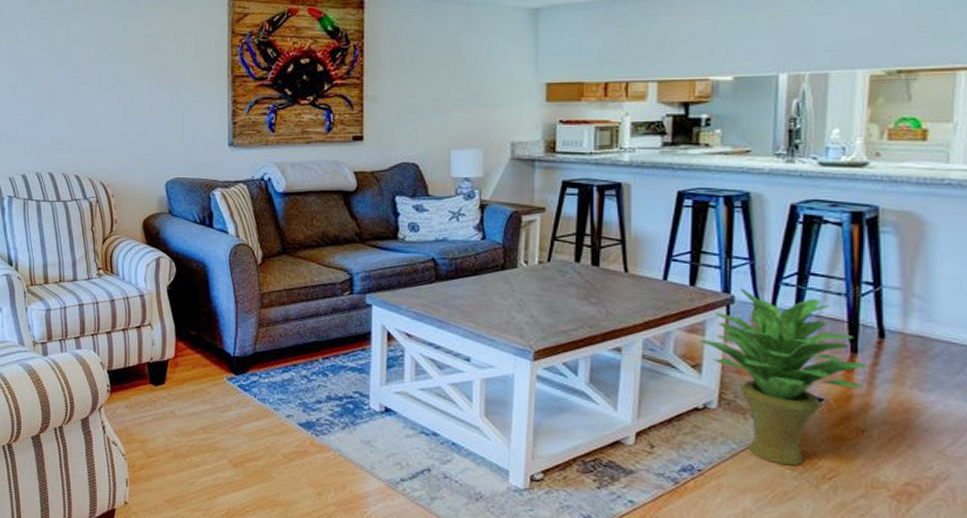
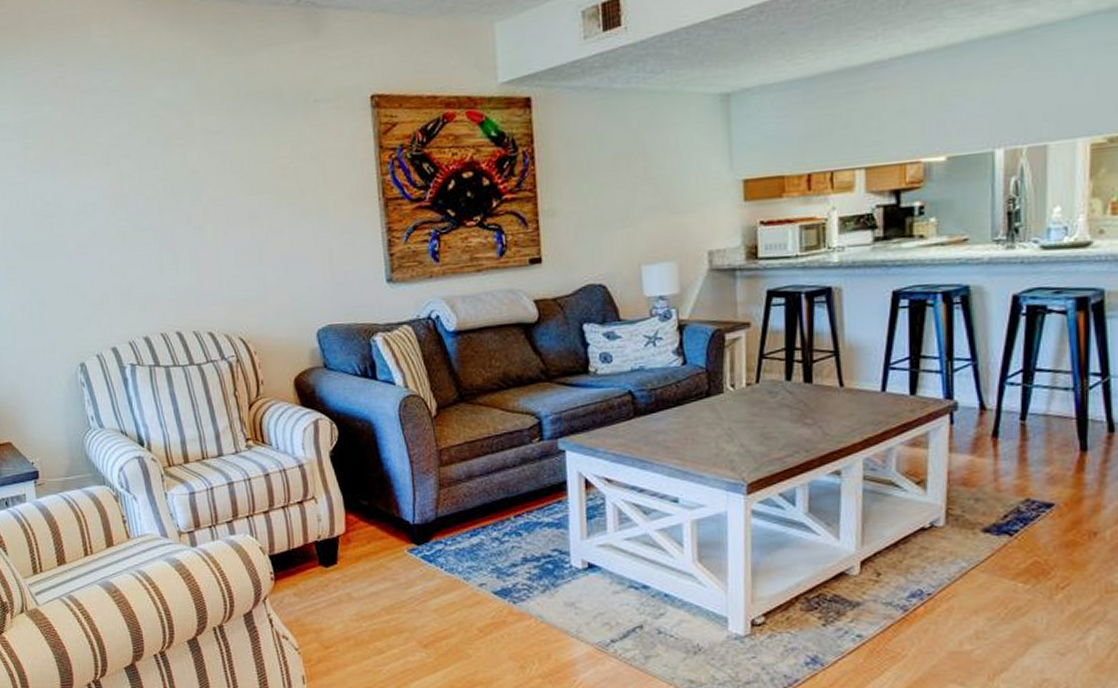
potted plant: present [700,288,867,466] -> none [923,392,1098,579]

